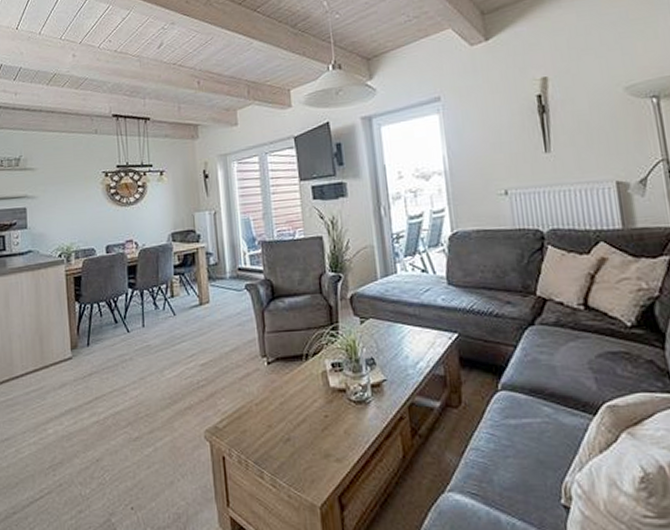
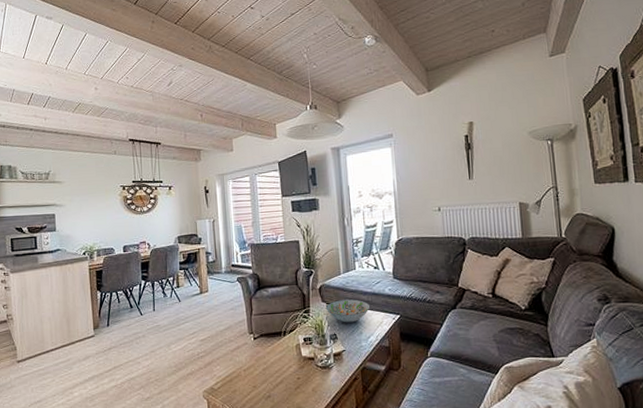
decorative bowl: none [359,311,418,344] -> present [325,298,371,323]

